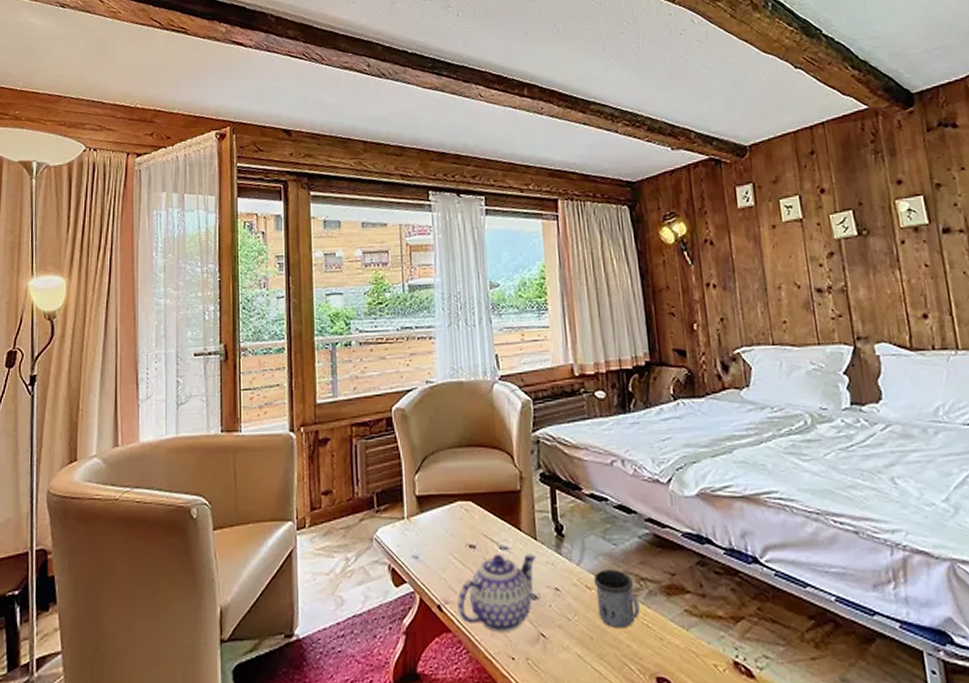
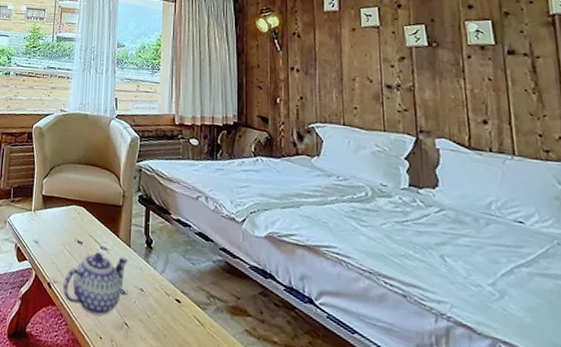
mug: present [593,568,640,629] -> none [172,282,208,334]

